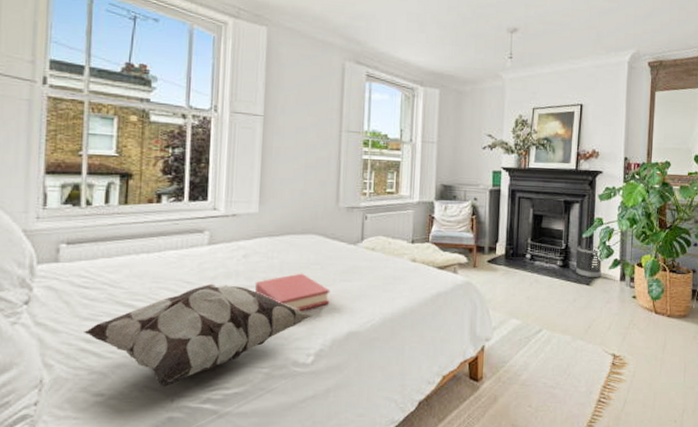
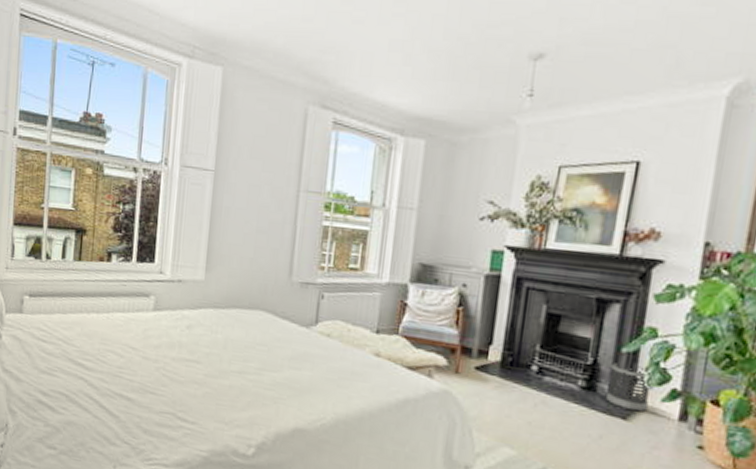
decorative pillow: present [84,283,314,387] -> none [41,352,258,453]
hardback book: present [255,273,330,311] -> none [198,353,277,396]

